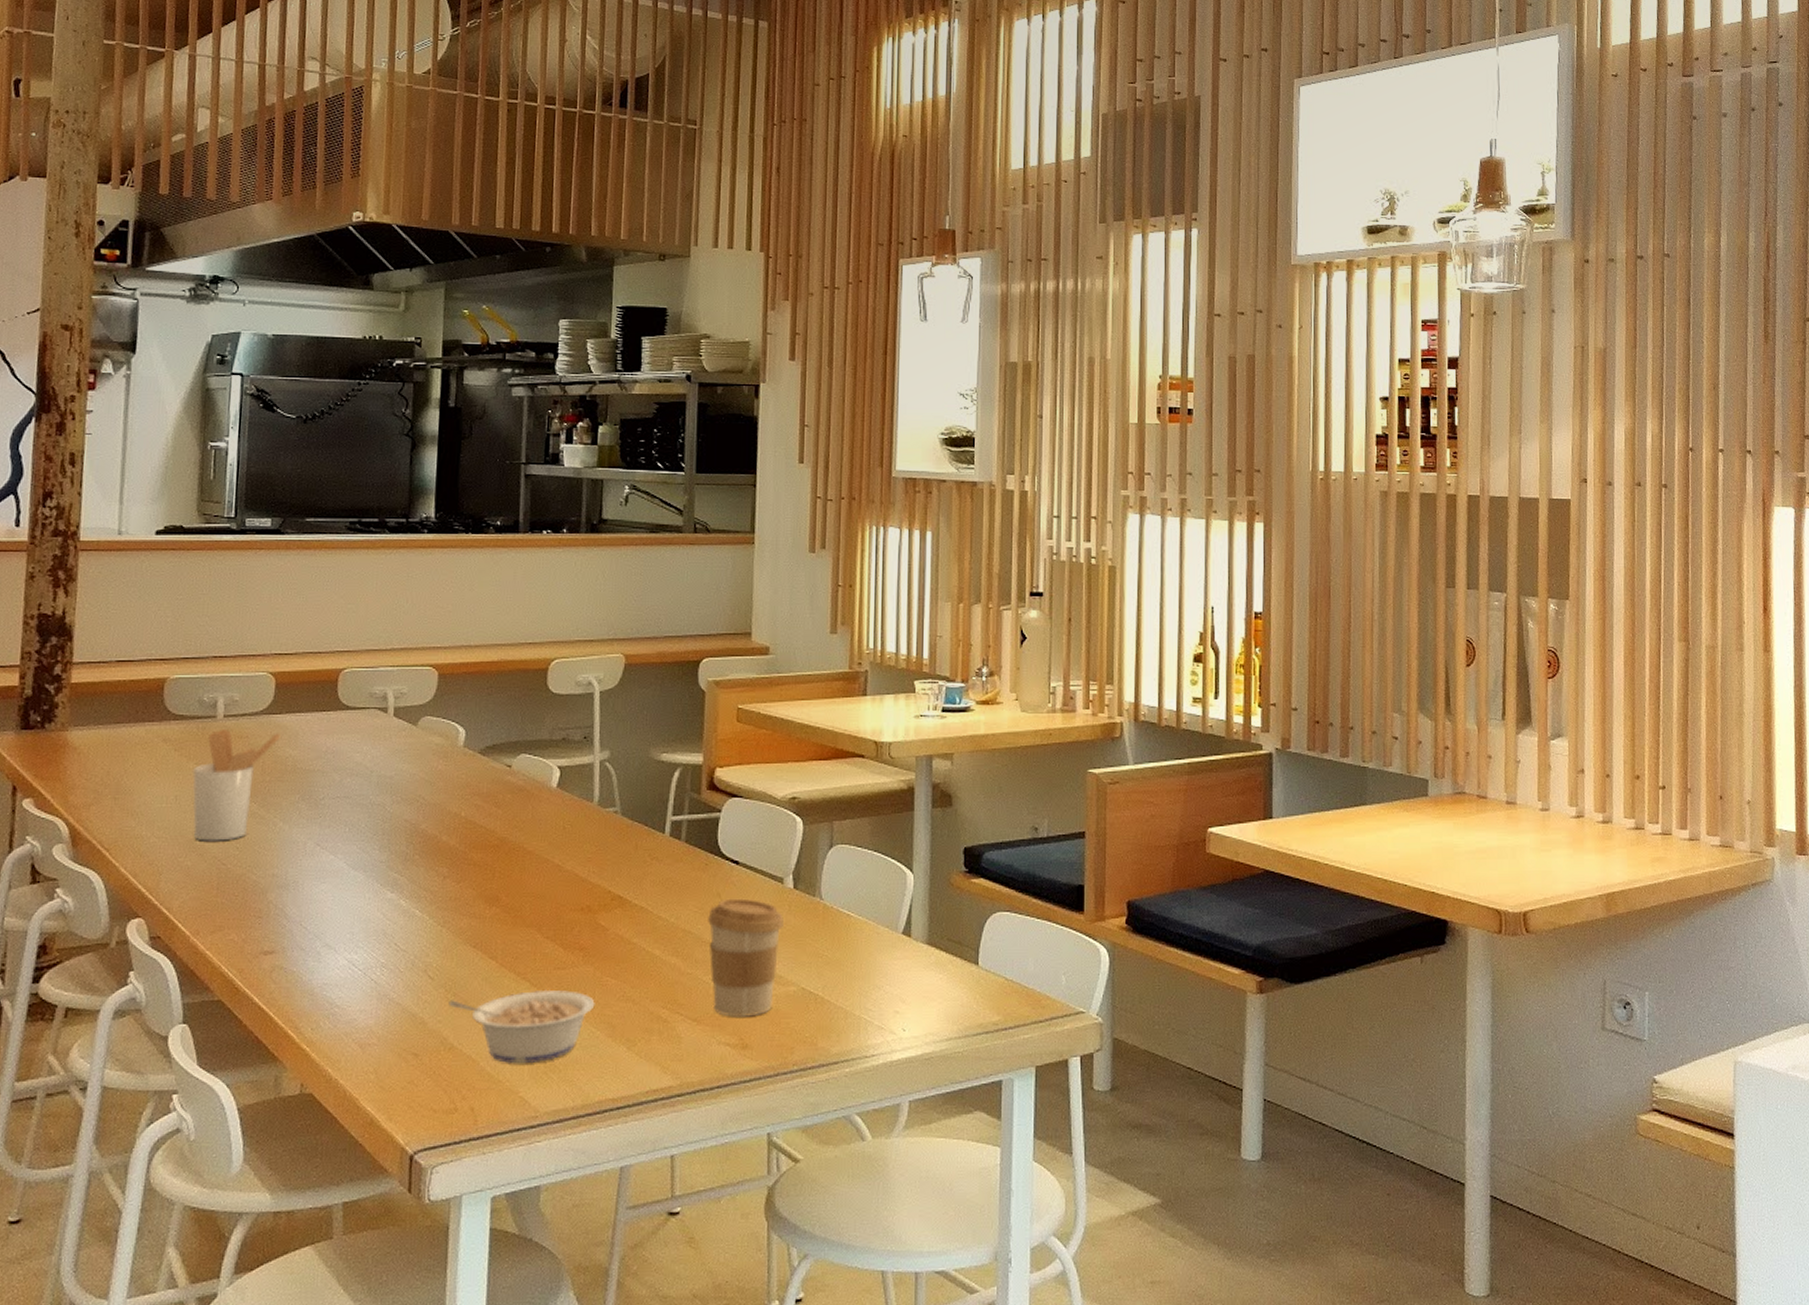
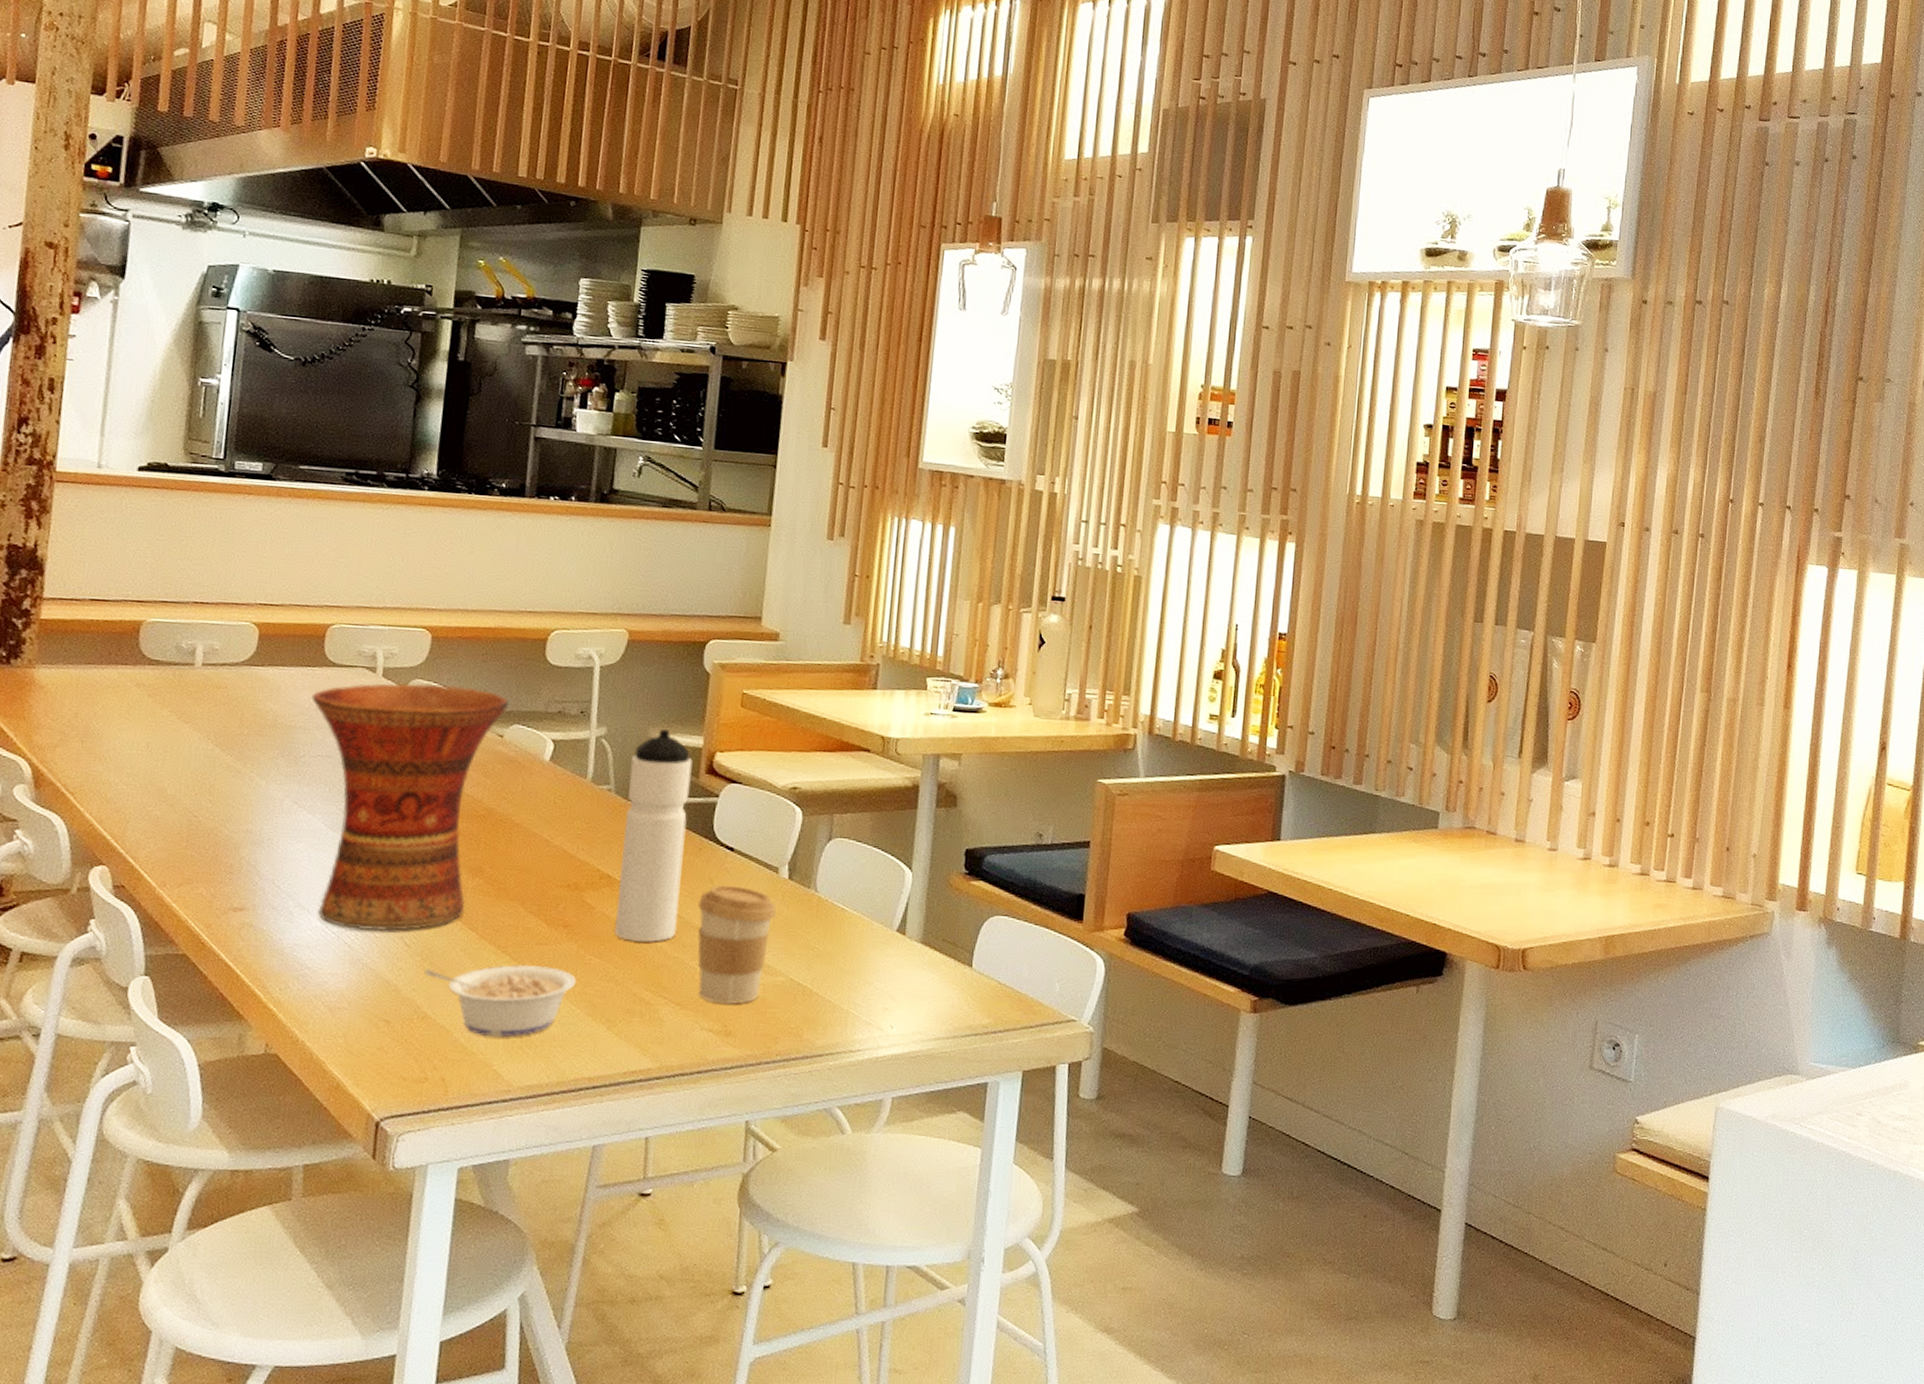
utensil holder: present [192,728,281,841] -> none [164,677,262,793]
vase: none [328,719,514,966] -> present [311,683,509,931]
water bottle: none [628,749,694,961] -> present [613,729,693,943]

